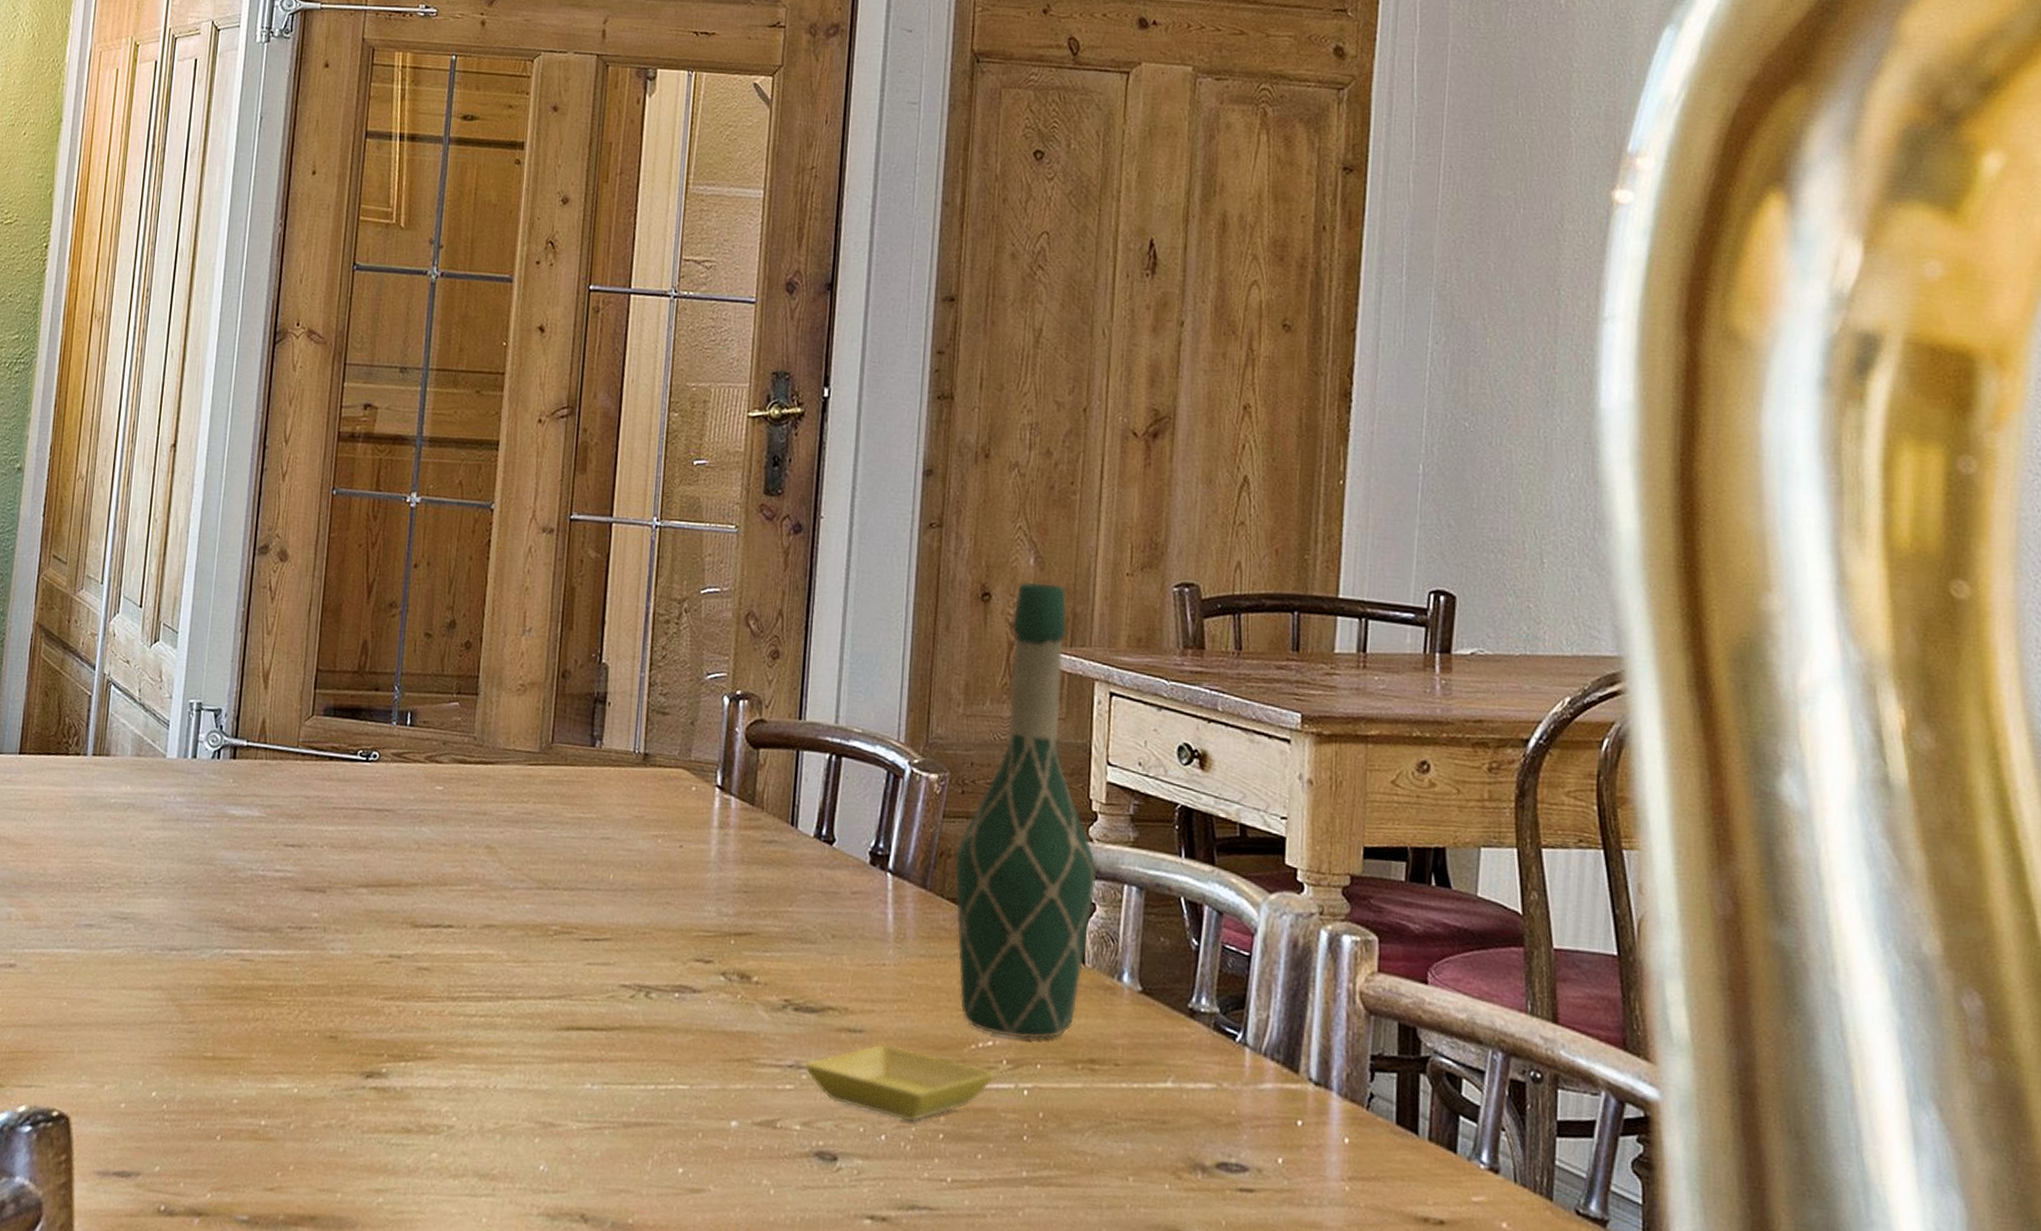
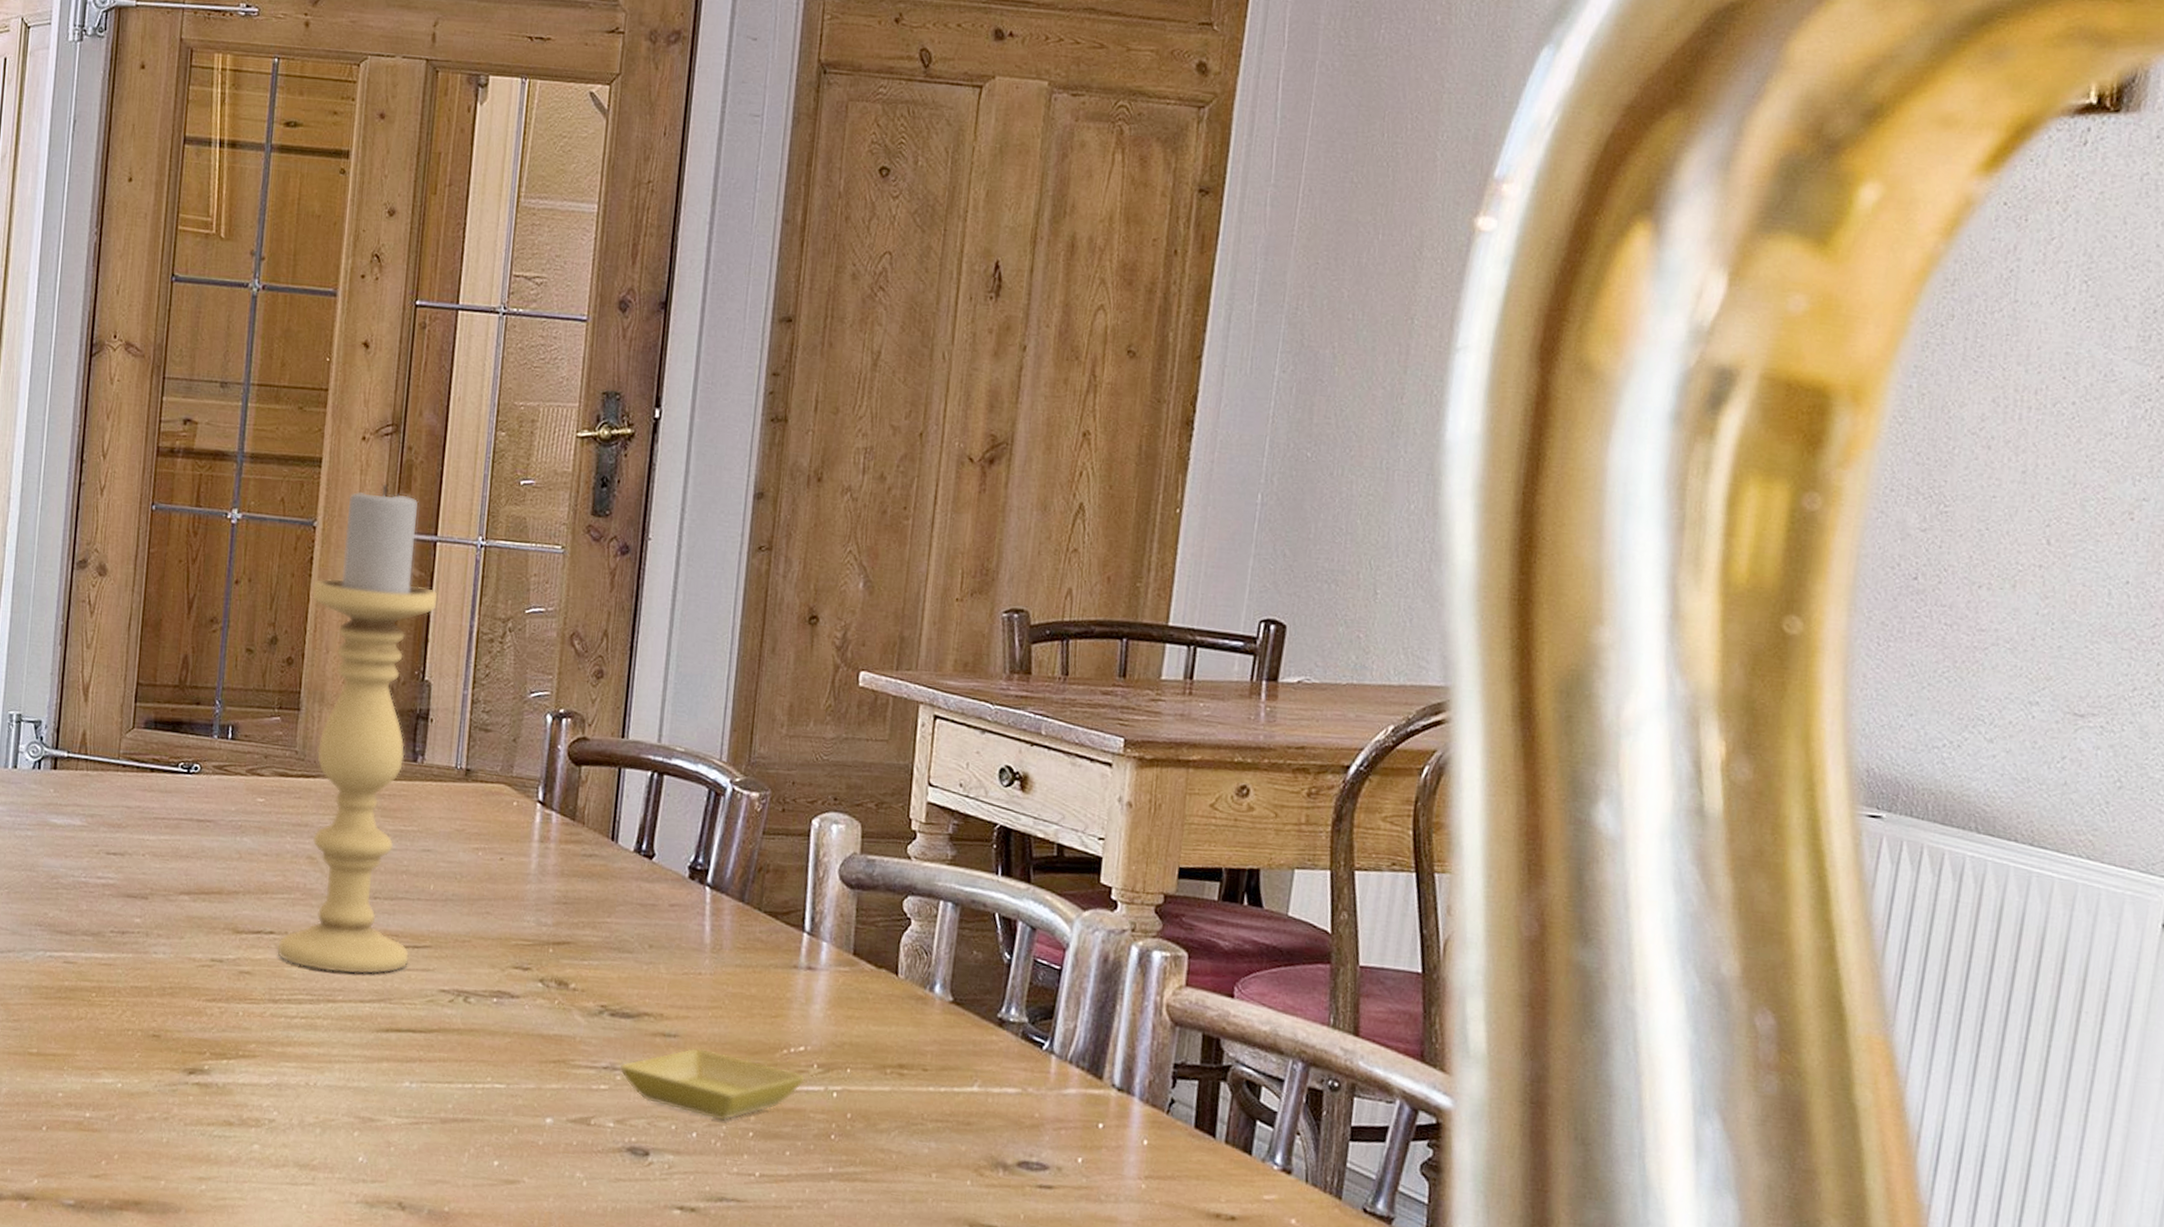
candle holder: none [457,465,613,969] -> present [278,483,437,974]
wine bottle: present [954,581,1097,1040] -> none [772,605,914,1046]

